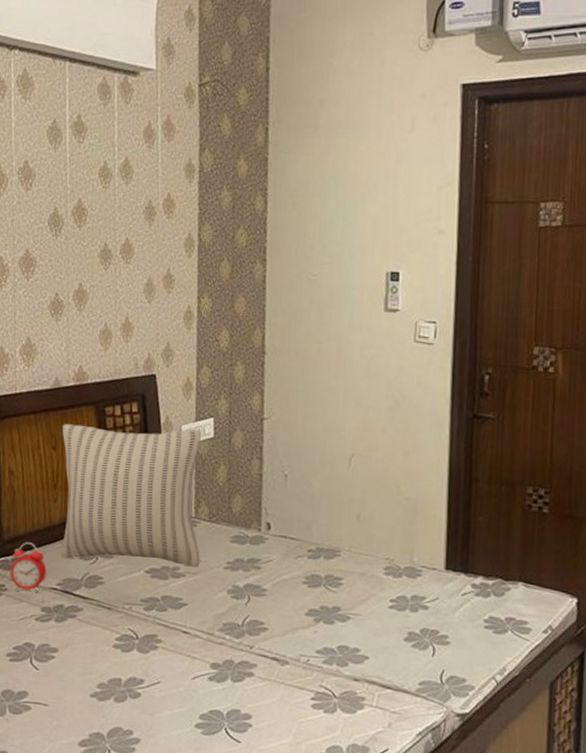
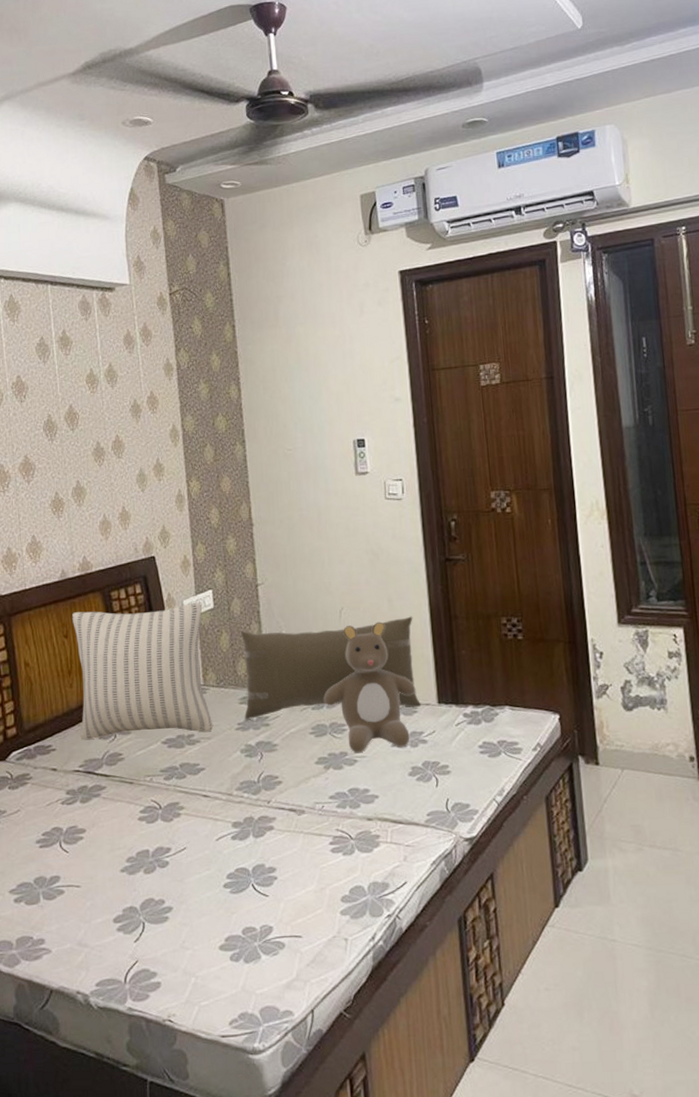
alarm clock: present [10,542,47,593] -> none [33,729,69,778]
pillow: none [235,466,429,570] -> present [240,616,422,720]
teddy bear: none [322,474,423,610] -> present [324,621,416,753]

